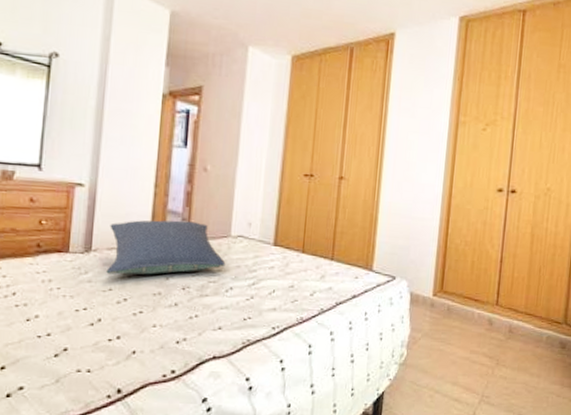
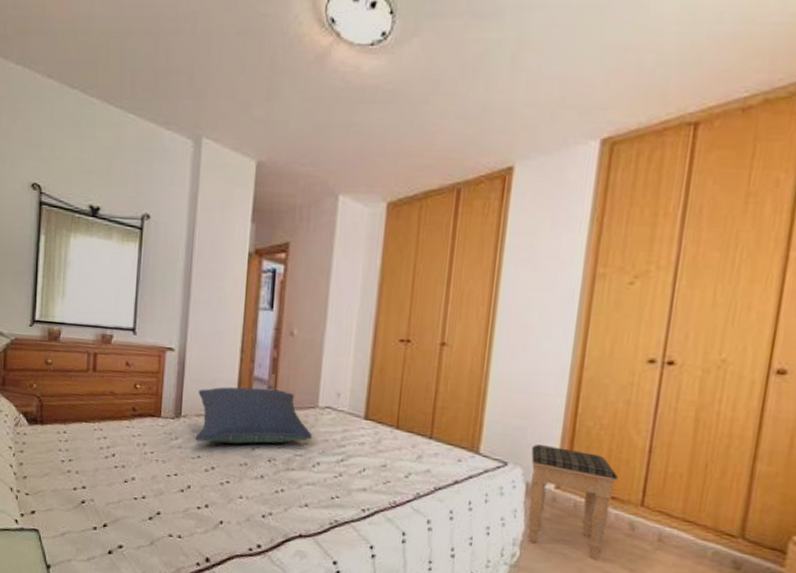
footstool: none [413,259,479,353] -> present [528,444,618,561]

